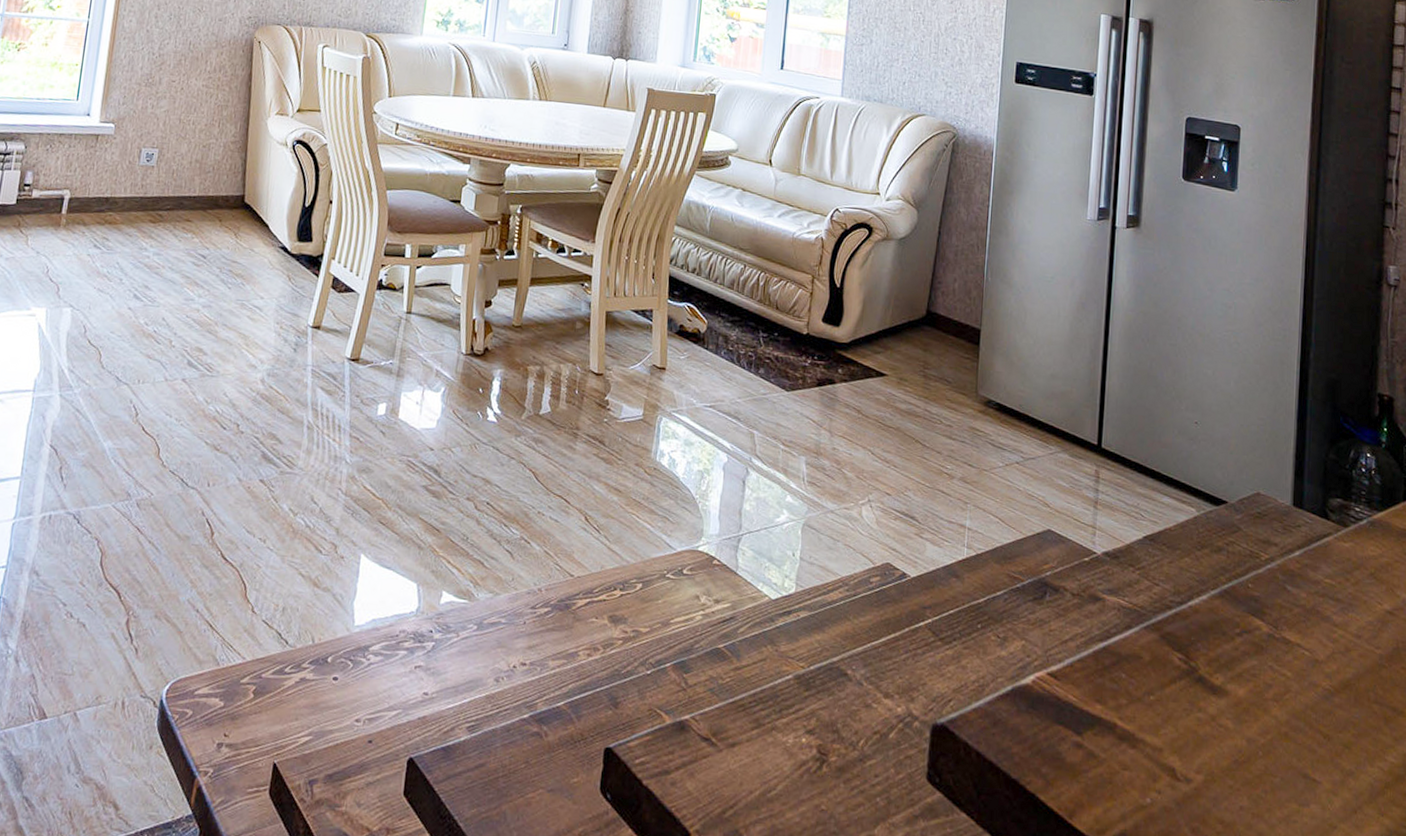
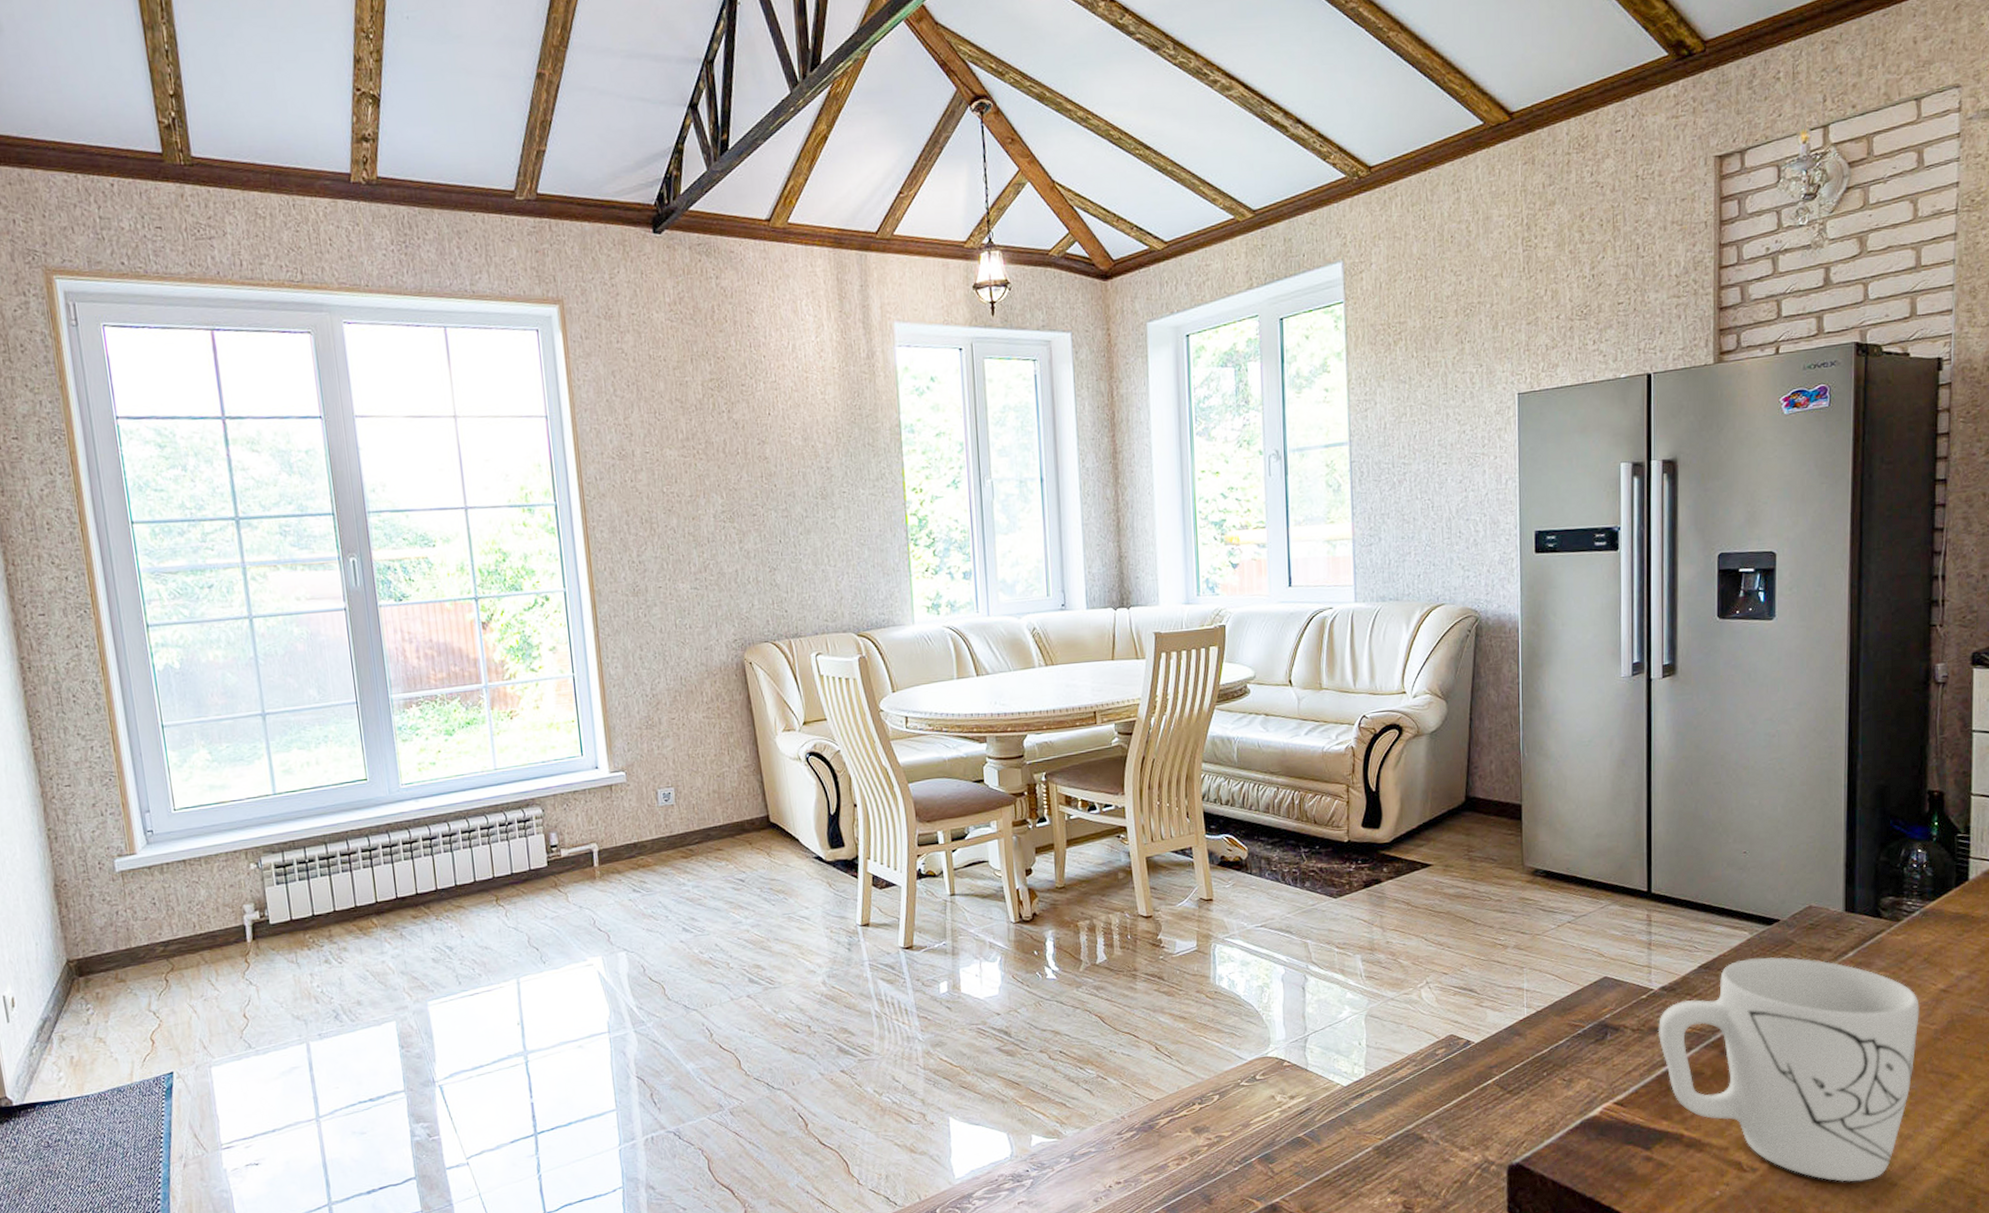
mug: none [1098,537,1365,817] -> present [1658,957,1919,1182]

